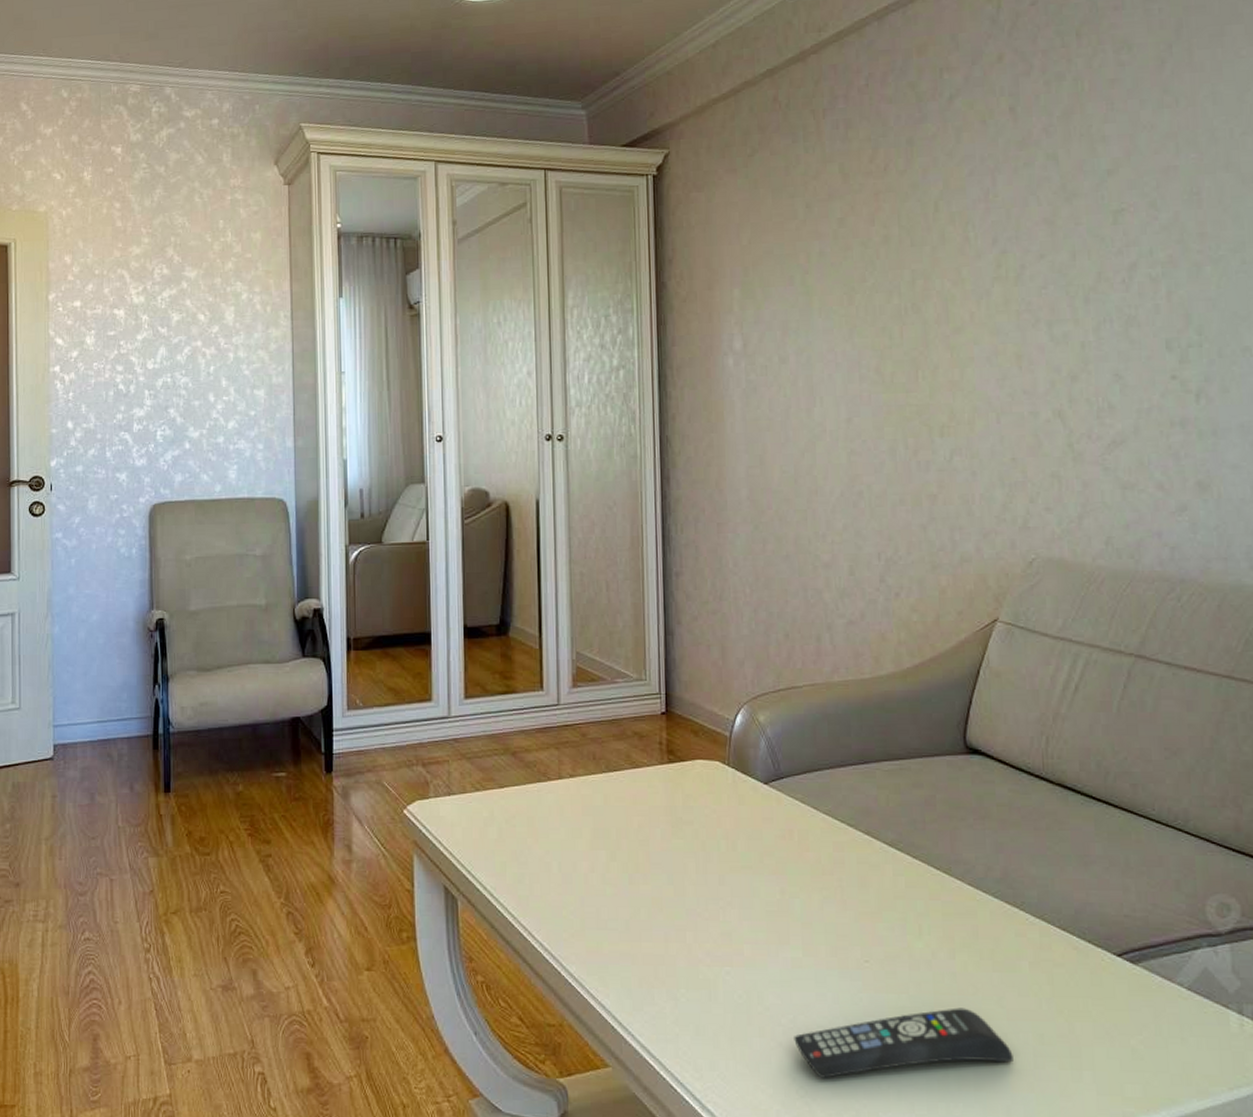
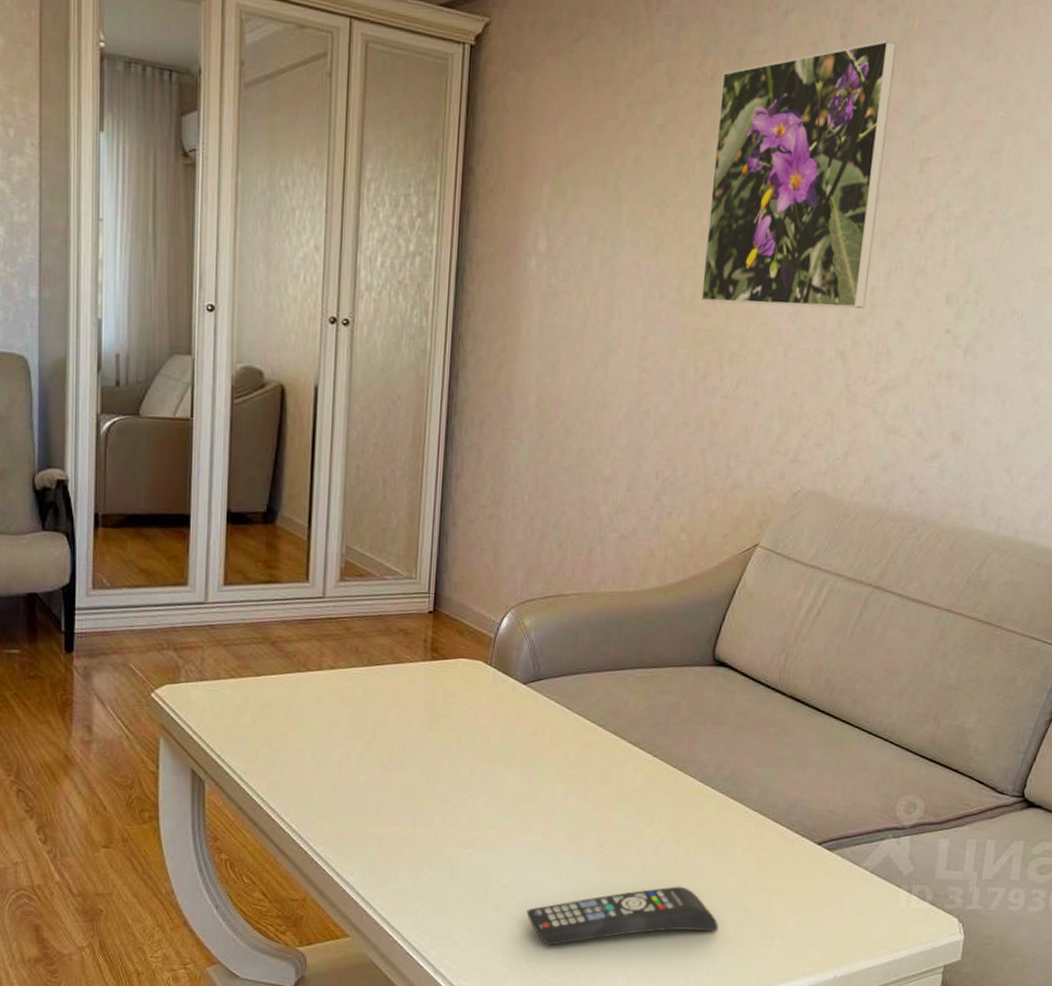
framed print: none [895,105,1077,378] -> present [700,40,897,309]

